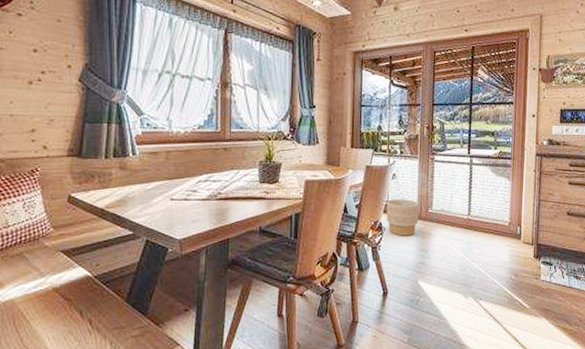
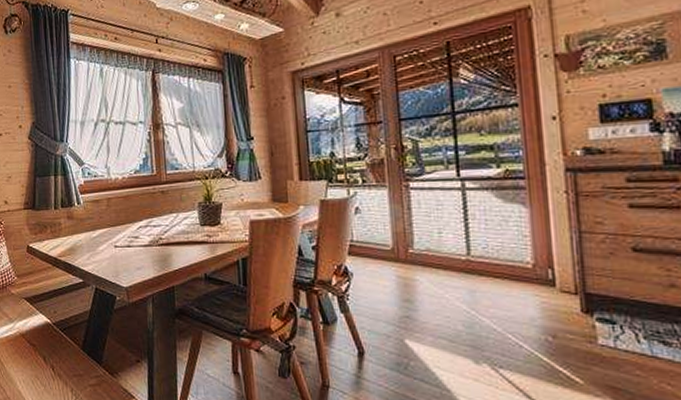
planter: present [386,199,419,236] -> none [350,237,396,283]

